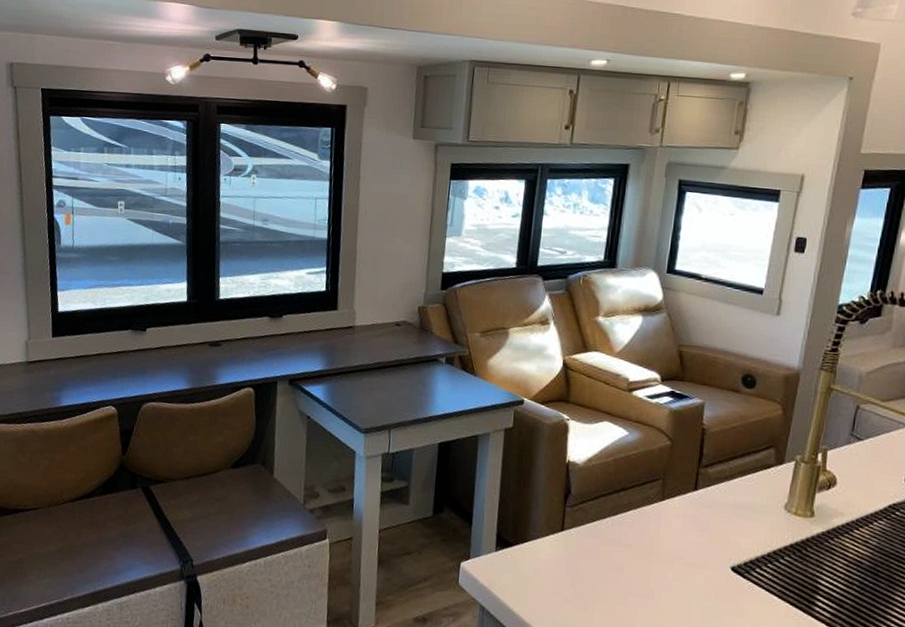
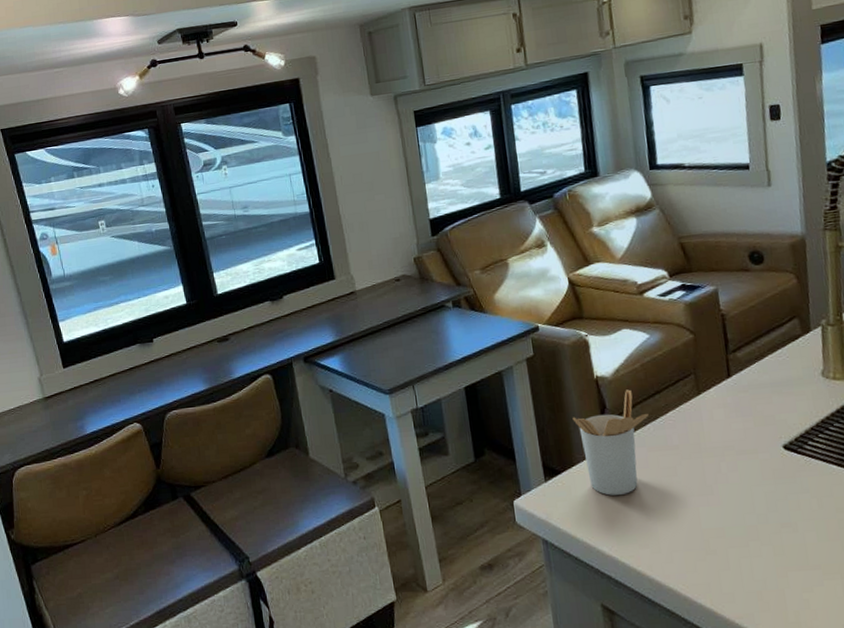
utensil holder: none [536,480,610,580] -> present [572,389,649,496]

